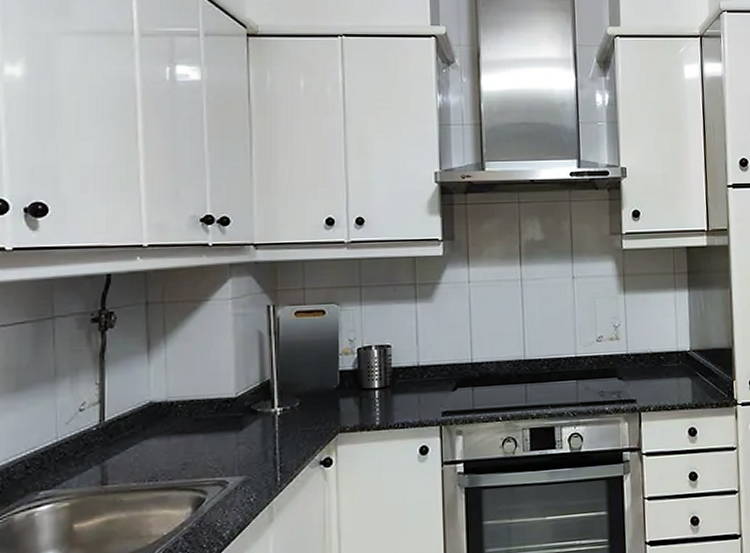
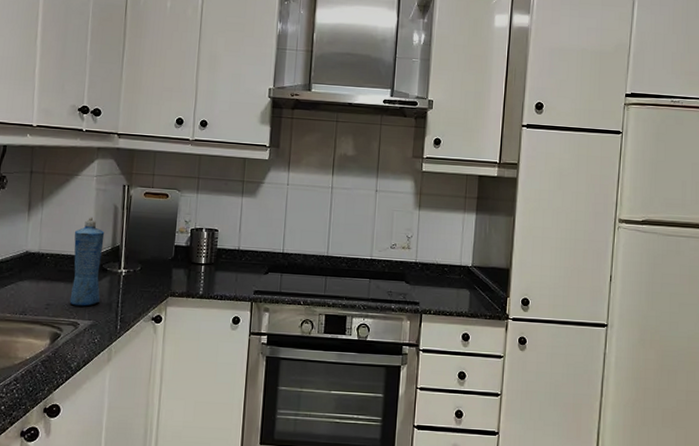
squeeze bottle: none [210,349,251,461] -> present [69,217,105,306]

